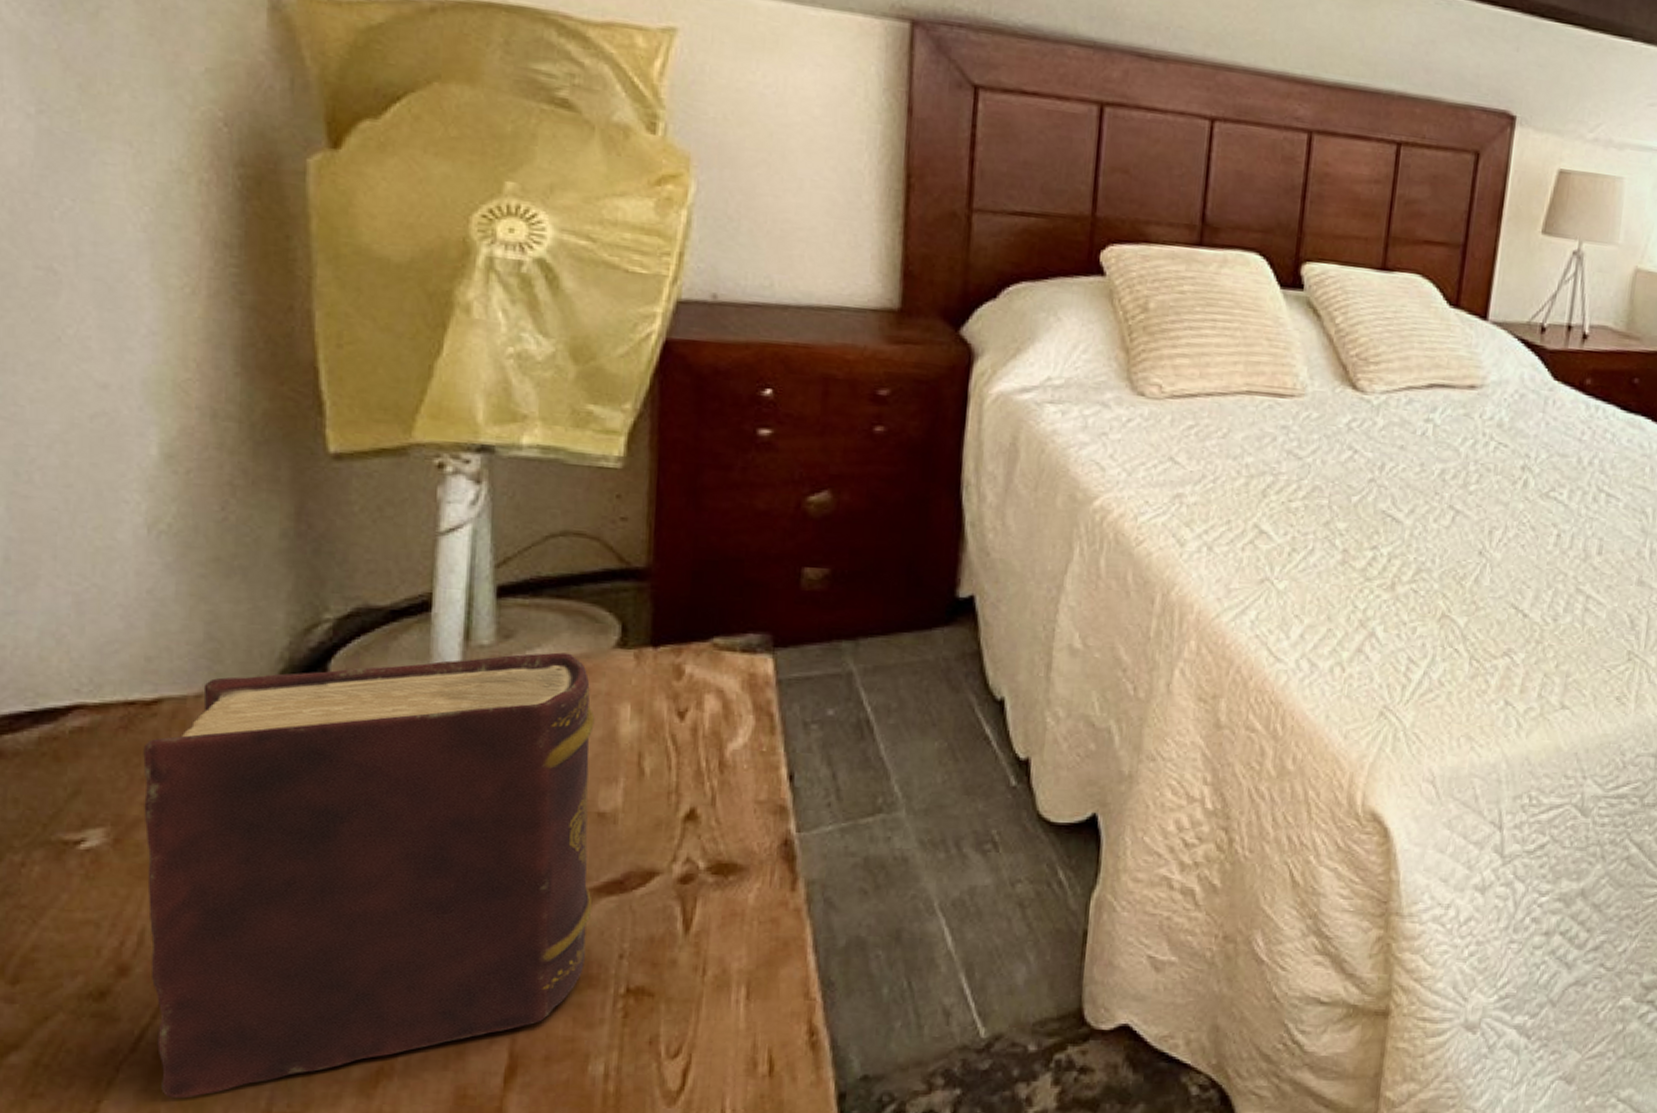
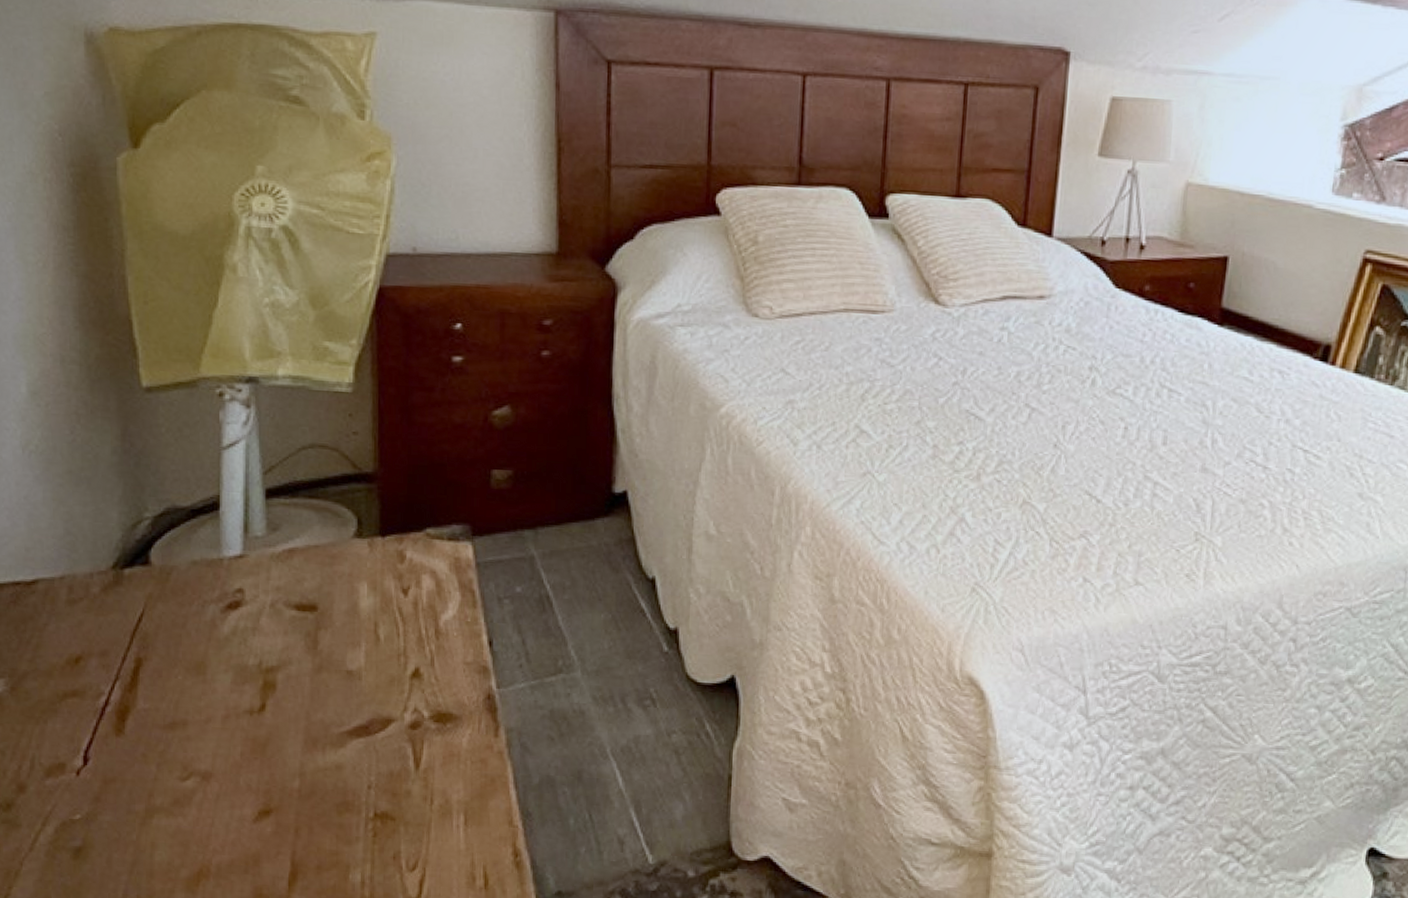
diary: present [143,652,595,1099] -> none [27,541,346,888]

